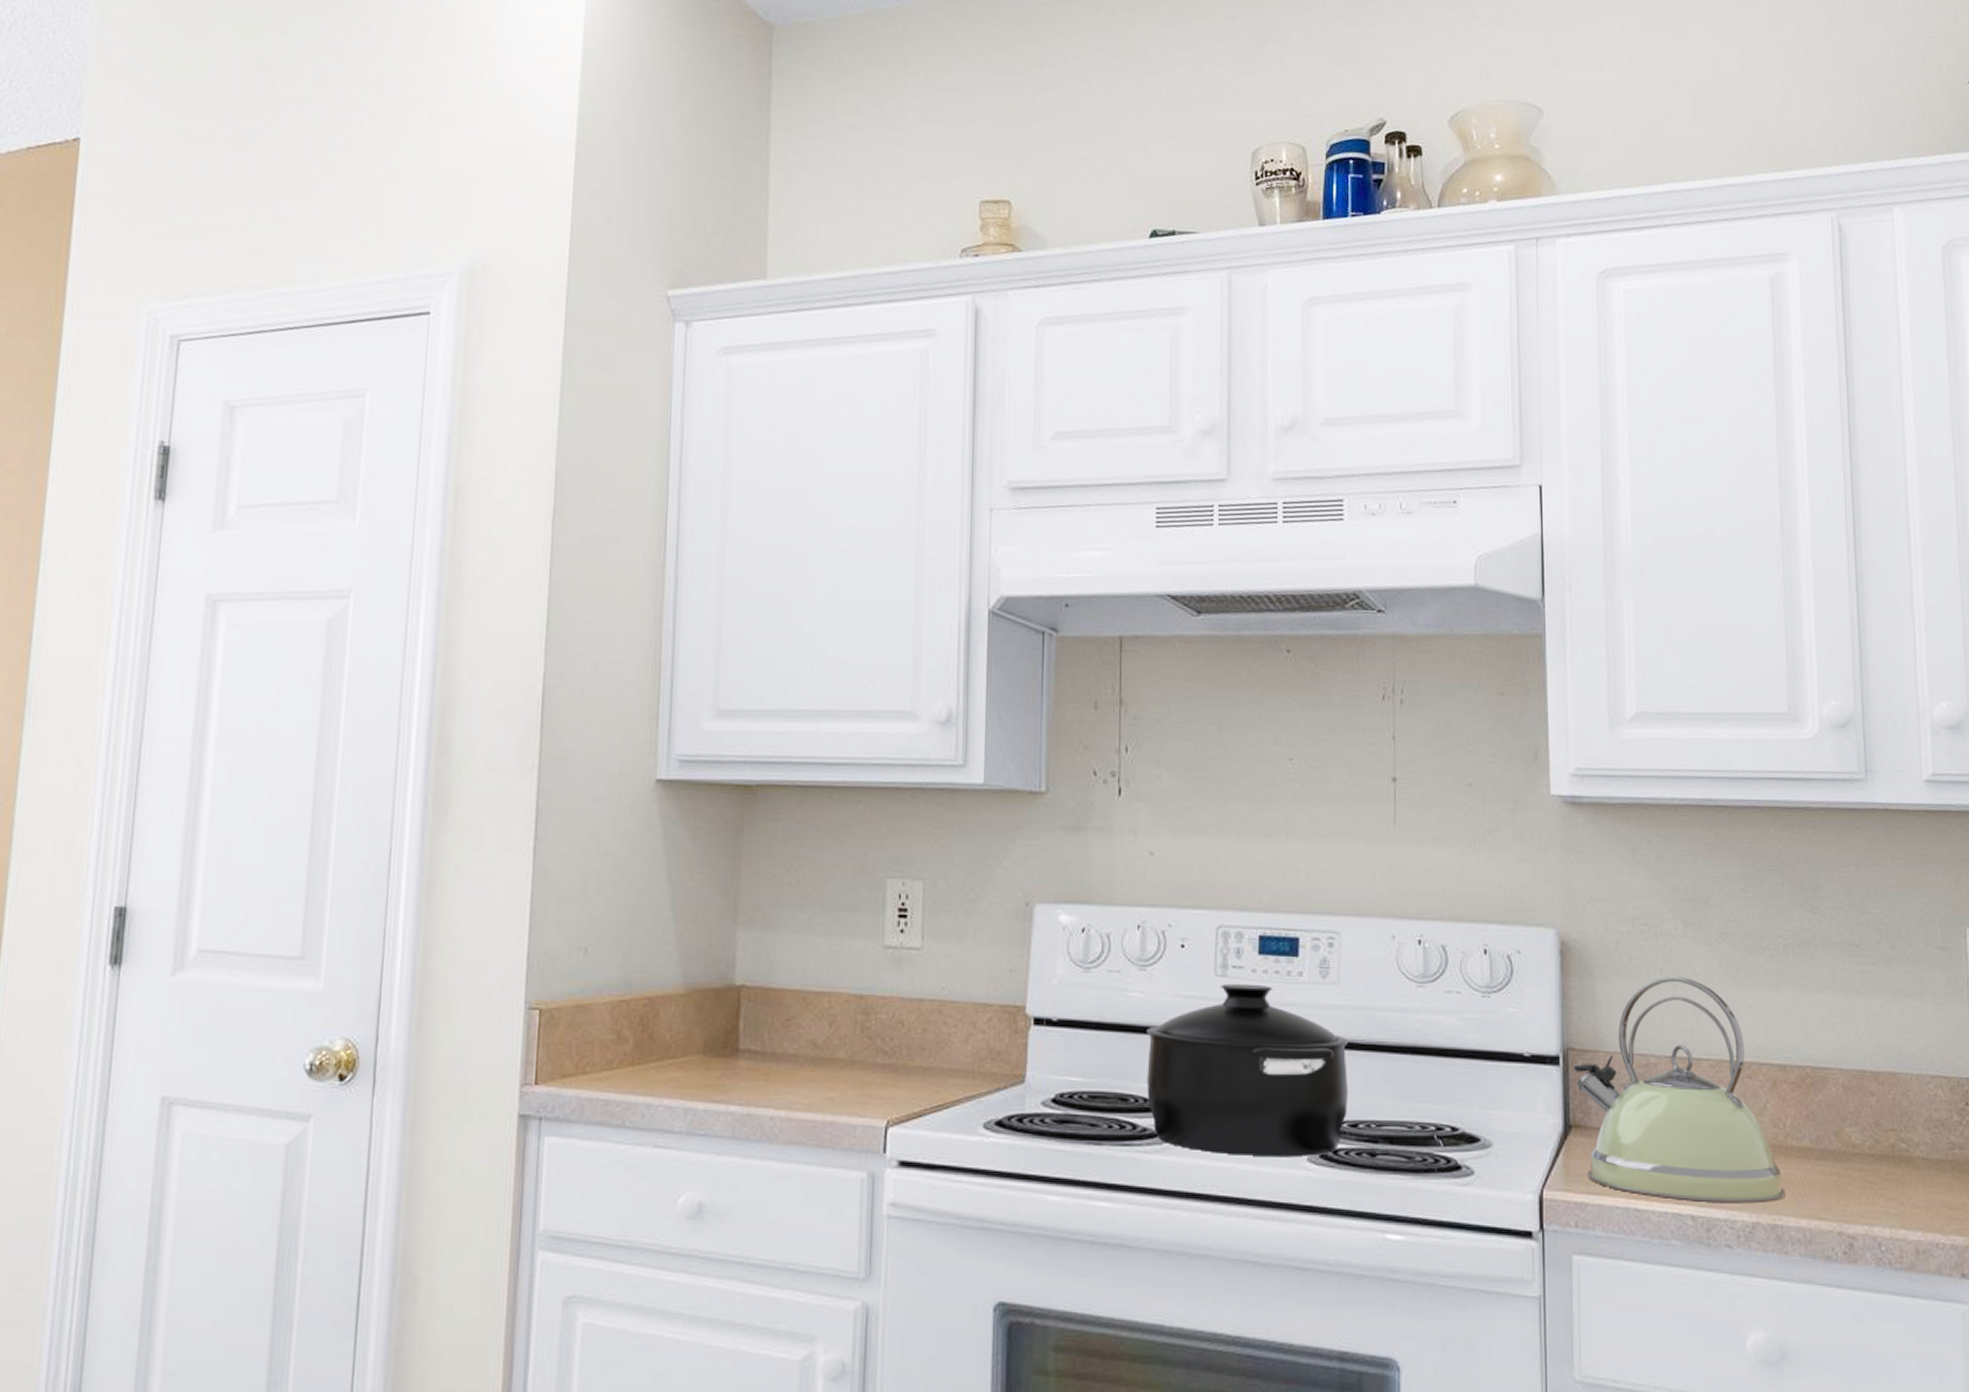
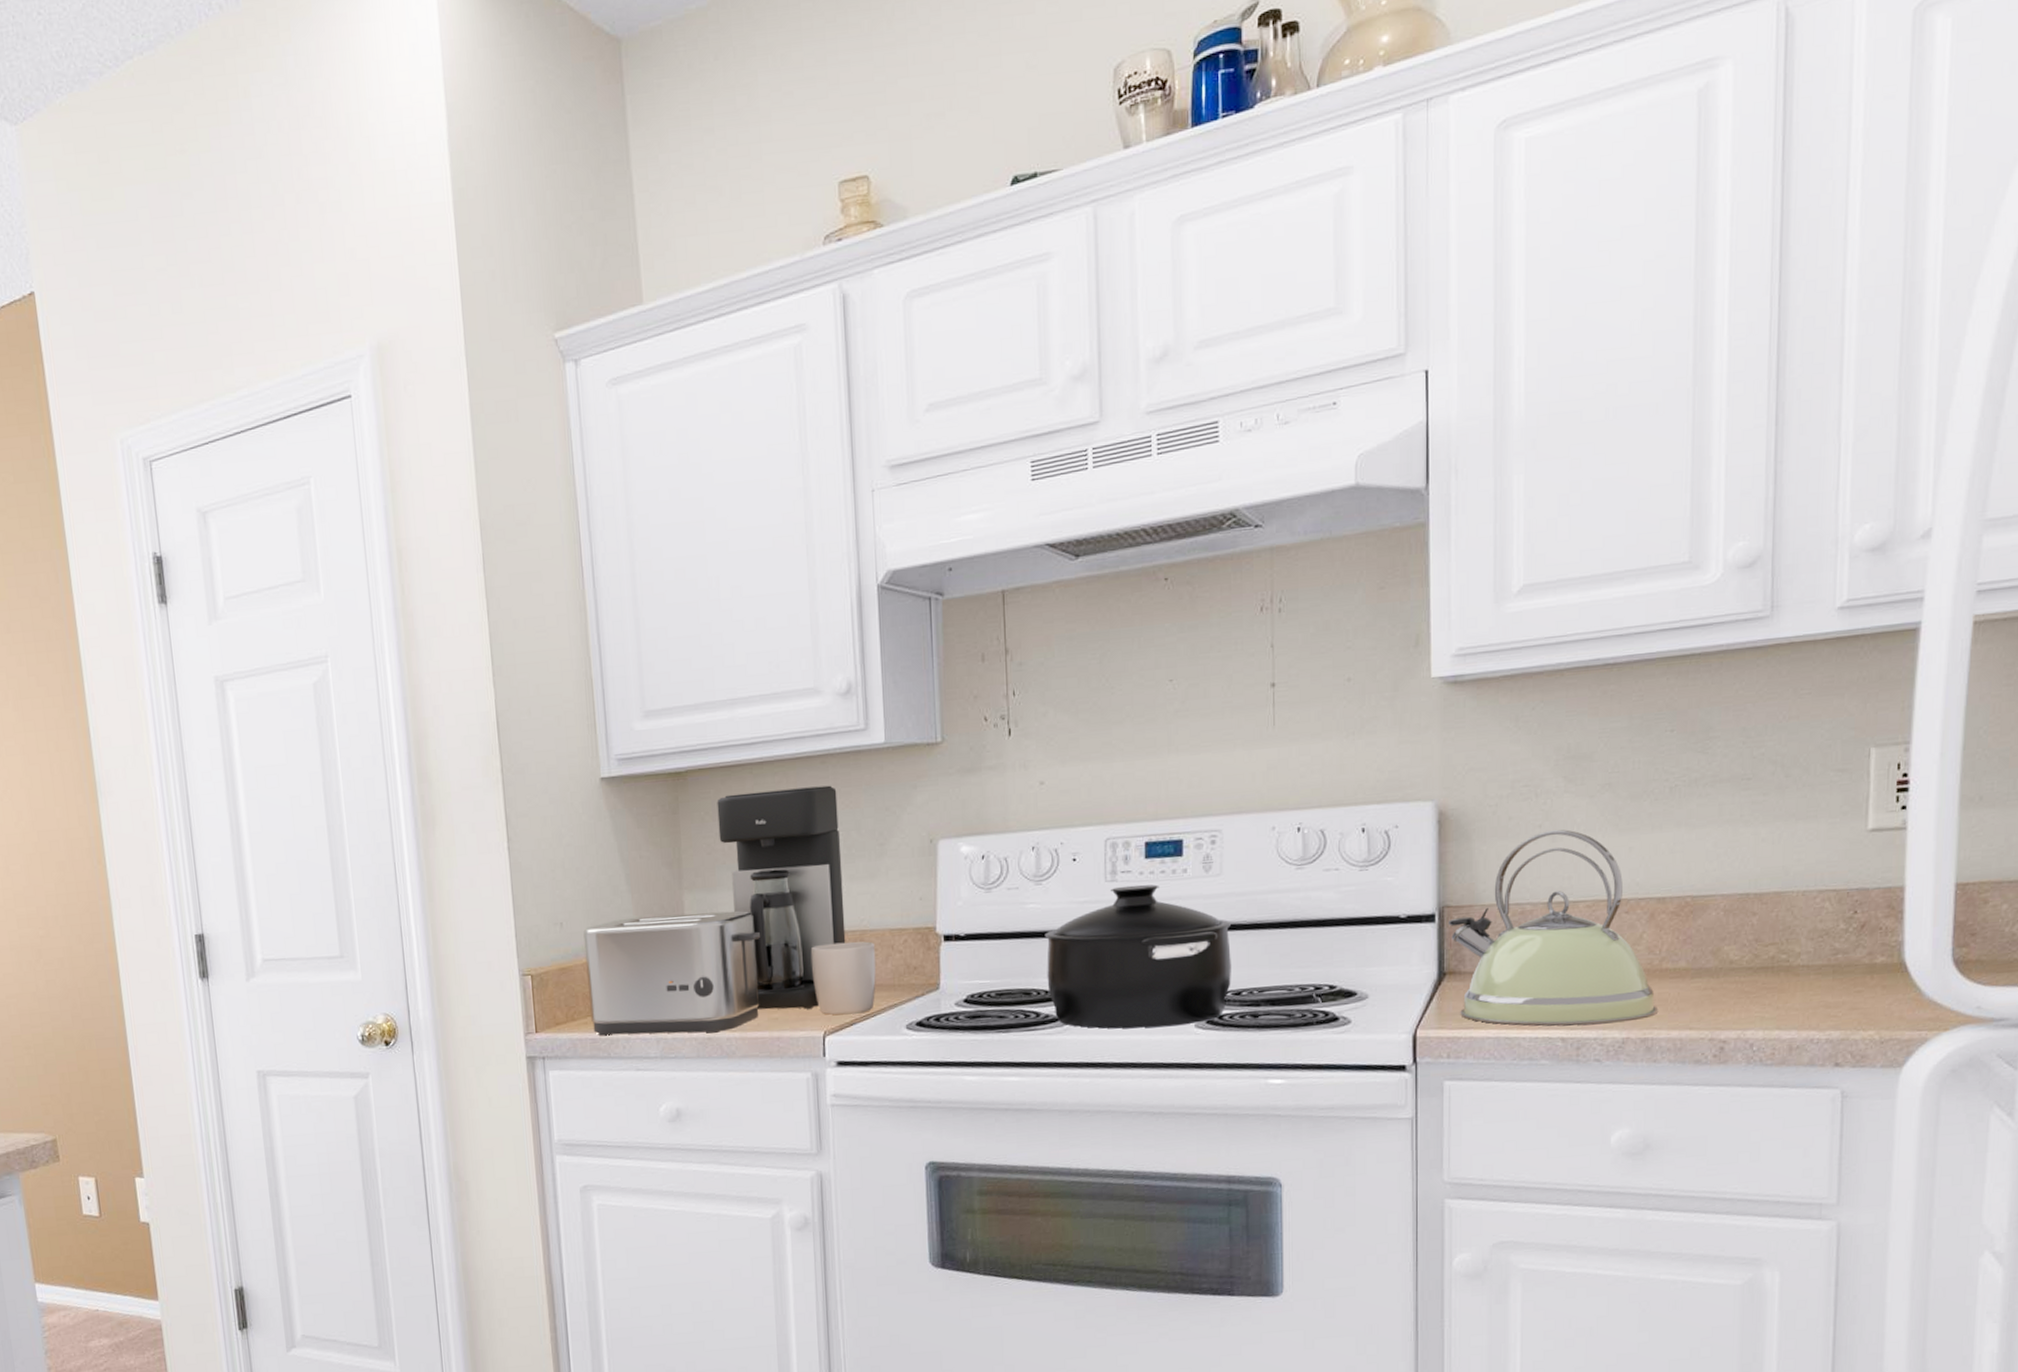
toaster: none [606,952,822,1109] -> present [583,910,760,1036]
coffee maker: none [786,819,926,1090] -> present [717,785,846,1010]
mug: none [879,1012,956,1103] -> present [810,941,877,1015]

